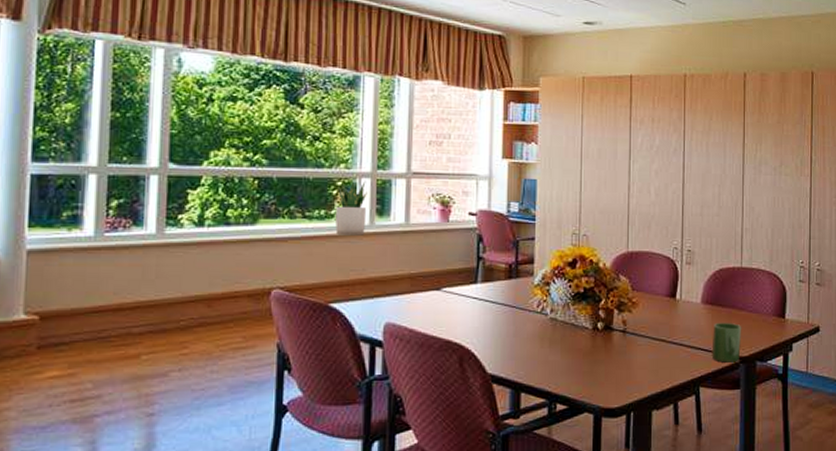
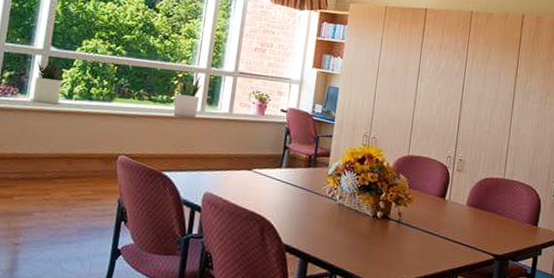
planter: none [148,180,190,236] -> present [30,59,62,106]
cup: present [711,322,742,363] -> none [471,223,500,259]

